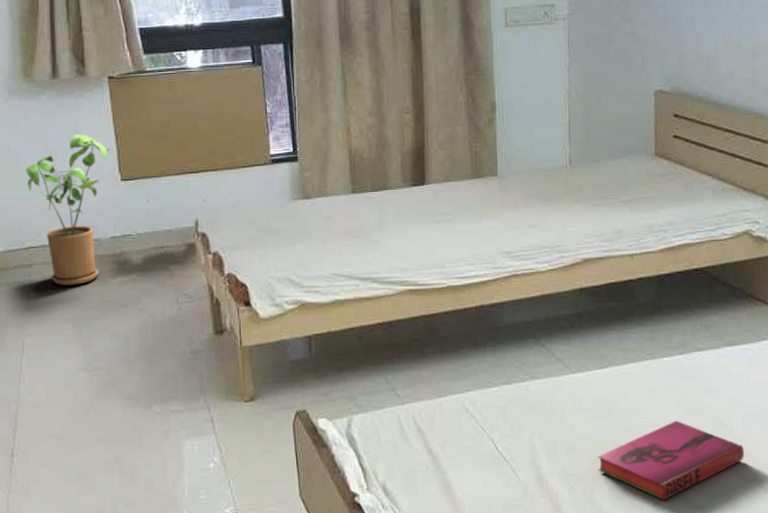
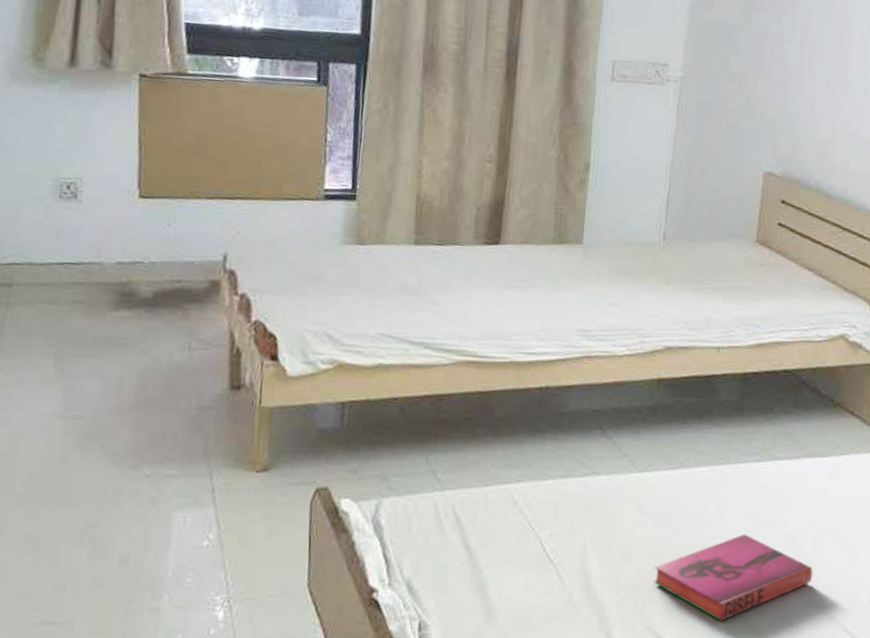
house plant: present [25,134,112,286] -> none [19,136,133,315]

